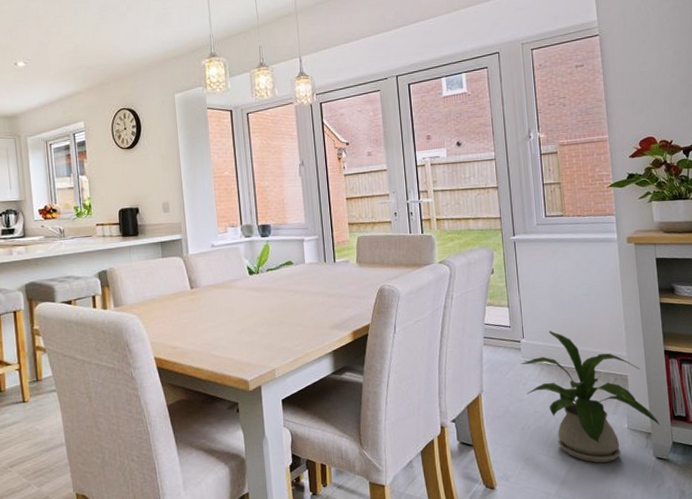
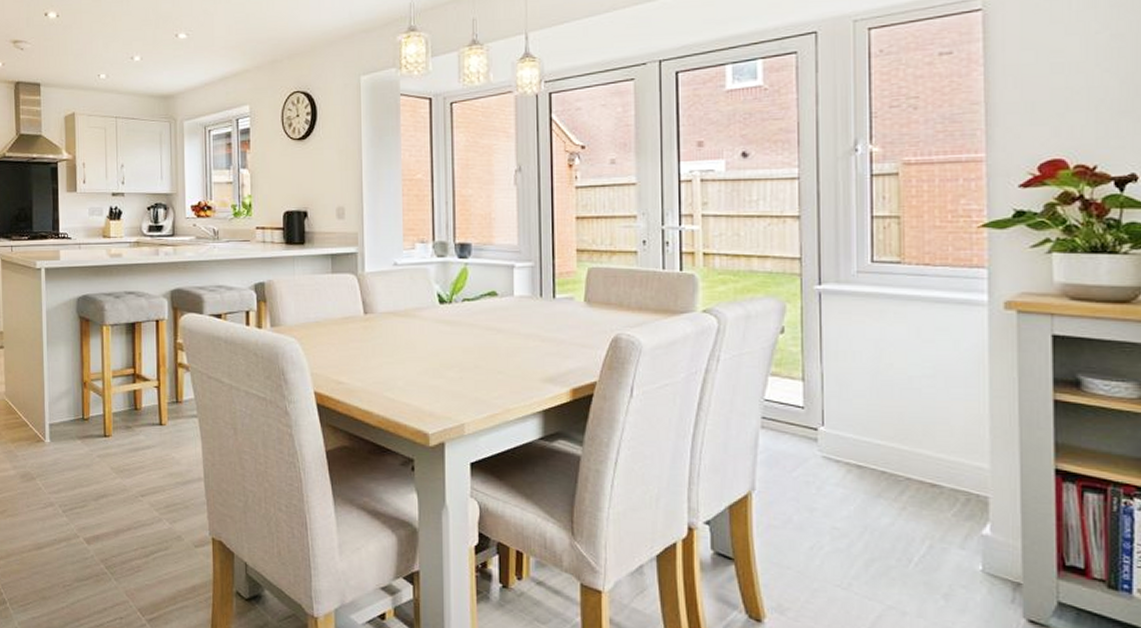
house plant: present [521,331,660,463] -> none [816,420,1038,614]

